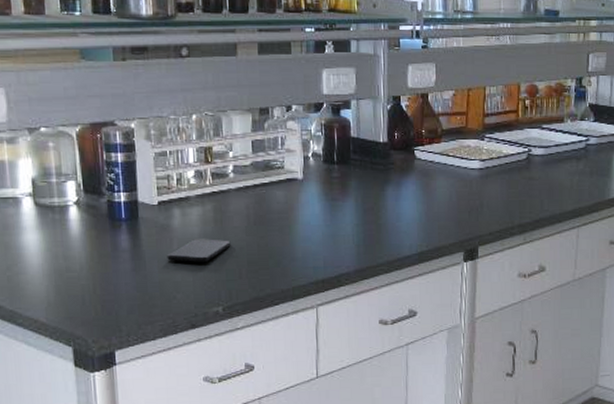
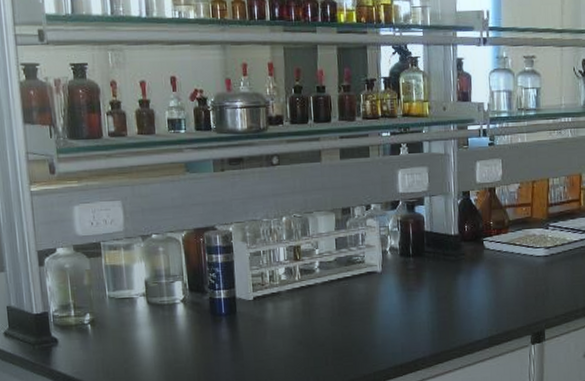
smartphone: present [167,239,231,263] -> none [261,329,318,352]

